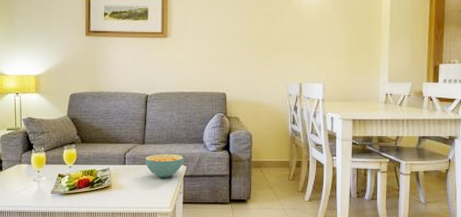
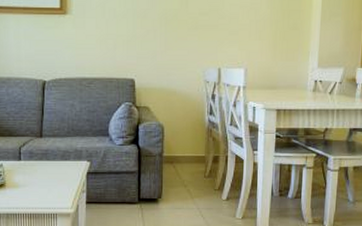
cereal bowl: present [144,154,183,177] -> none [42,148,87,175]

